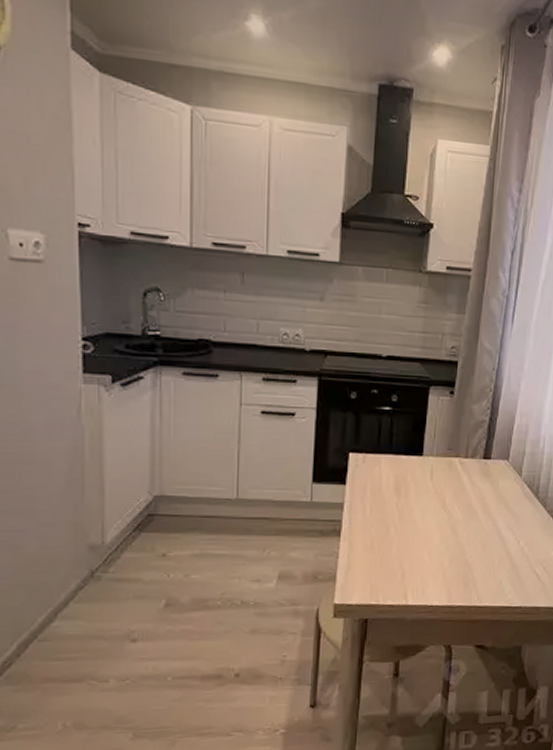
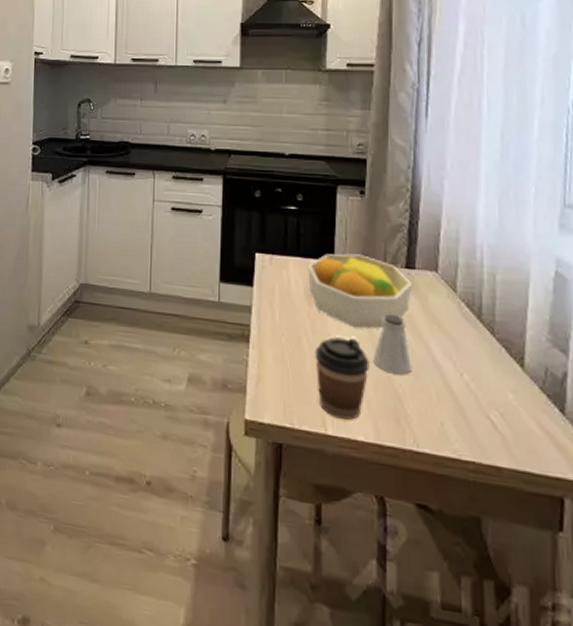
fruit bowl: none [398,449,488,513] -> present [308,253,413,328]
coffee cup: none [400,522,447,590] -> present [314,337,370,420]
saltshaker: none [450,498,481,548] -> present [373,313,412,375]

